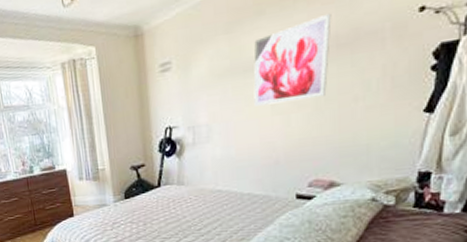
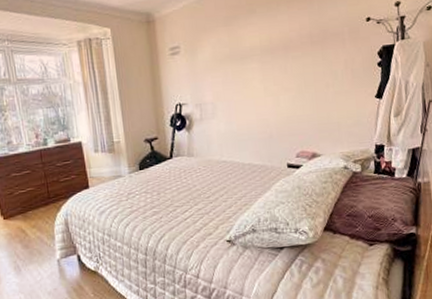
wall art: present [253,13,332,106] -> none [248,17,306,88]

